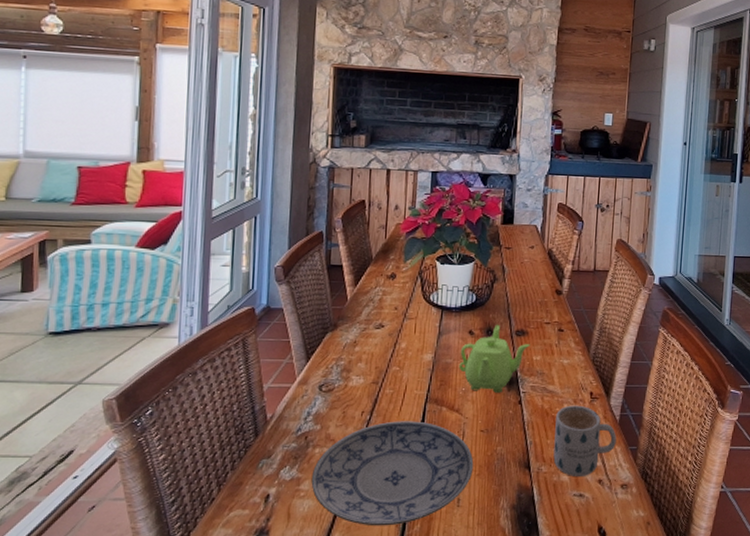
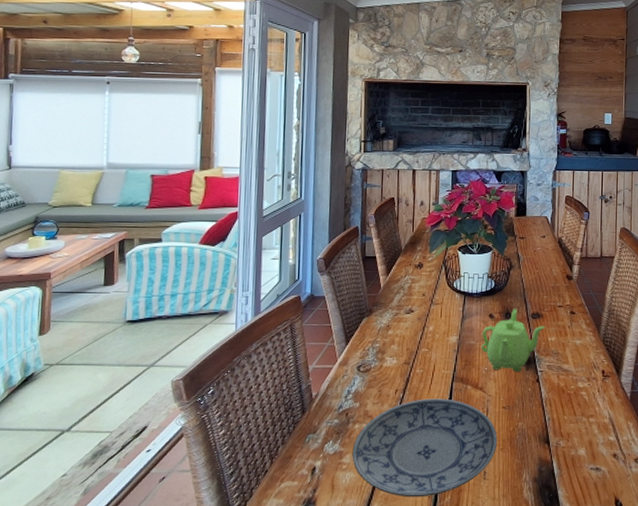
mug: present [553,405,617,476] -> none [570,383,628,451]

